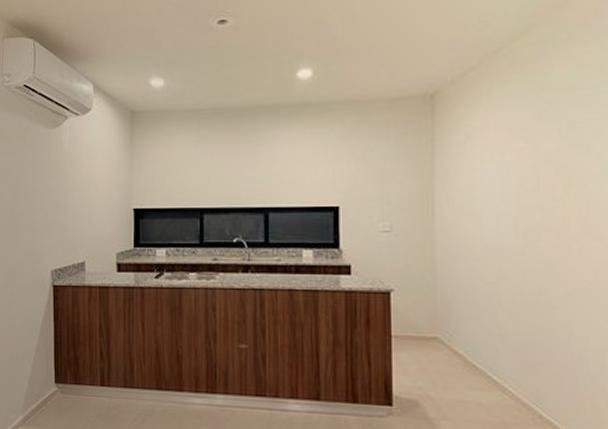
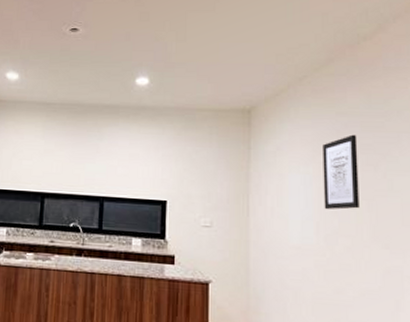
wall art: none [522,112,567,203] -> present [322,134,360,210]

